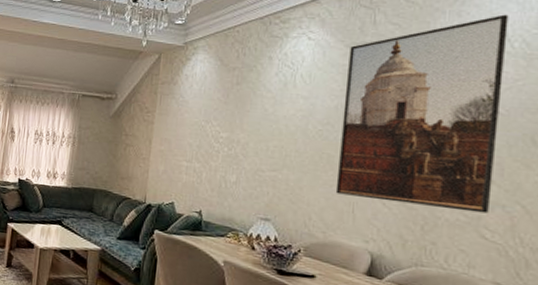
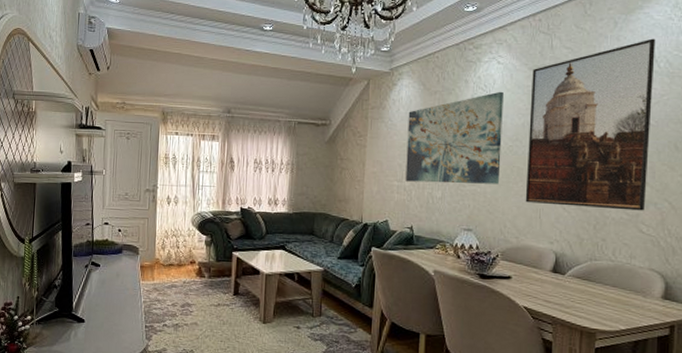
wall art: none [196,69,314,172] -> present [405,91,504,184]

